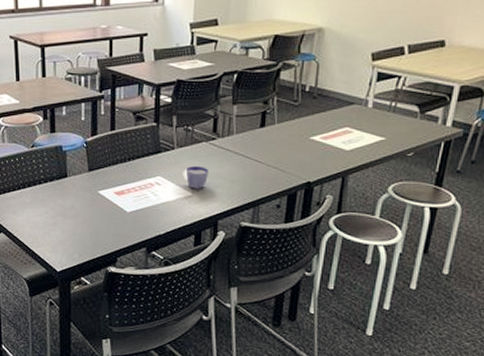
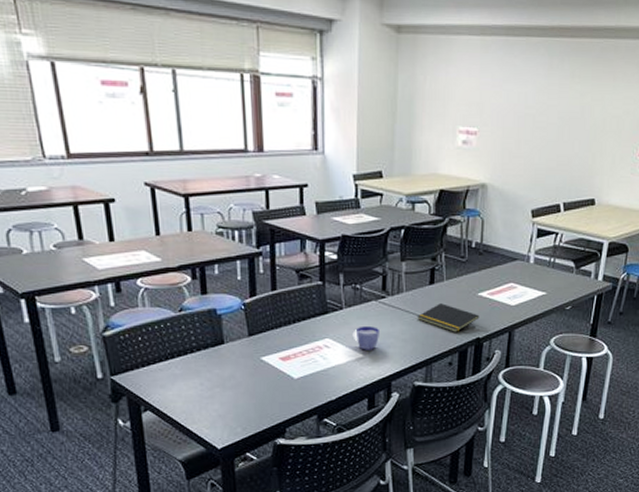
notepad: none [246,146,311,175] -> present [417,303,480,332]

